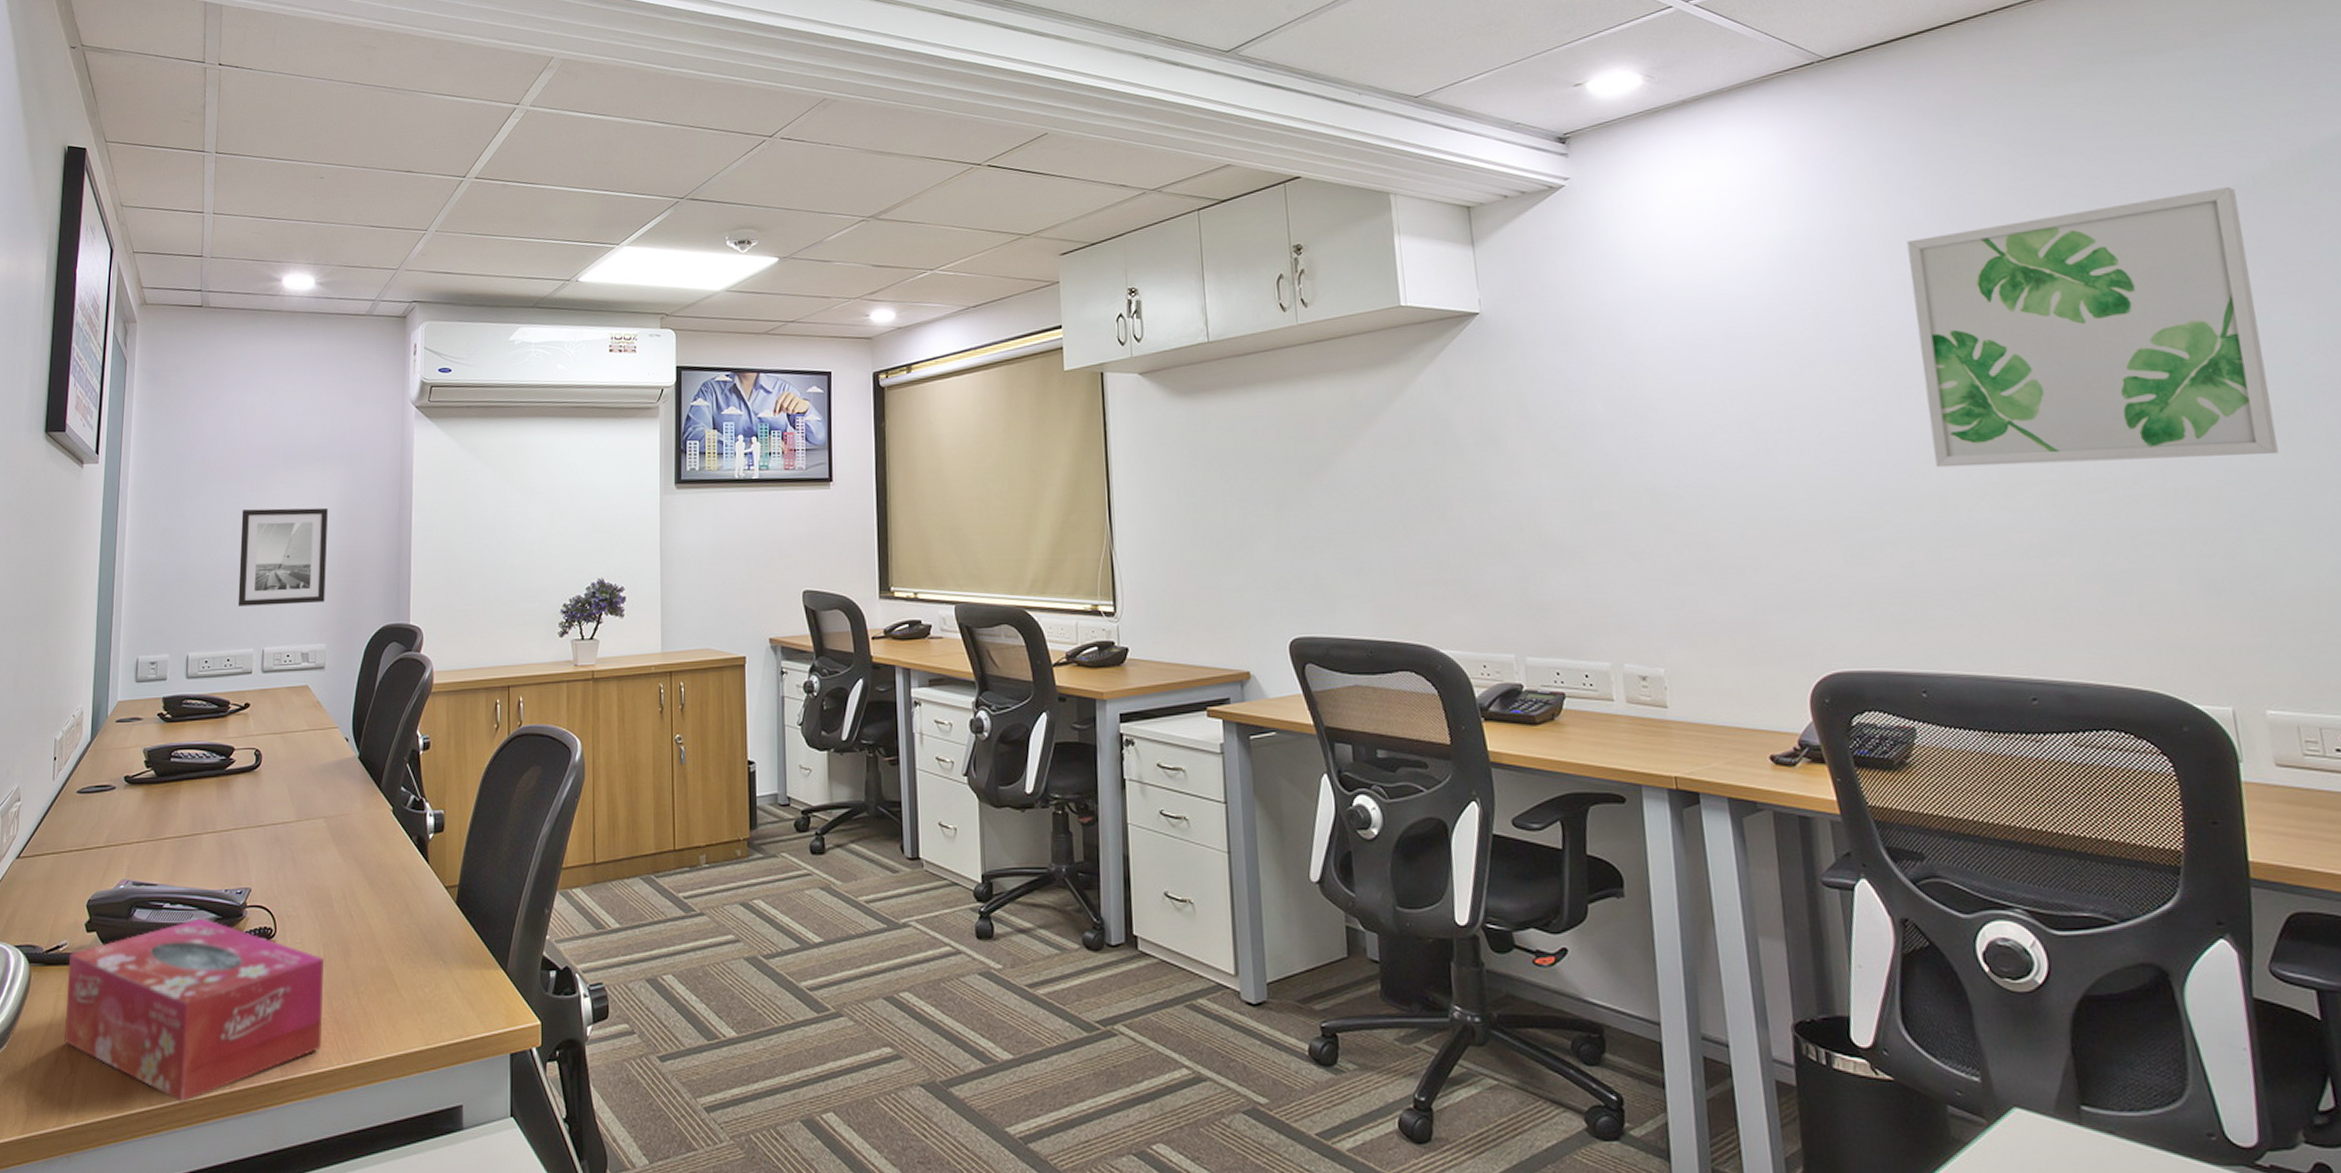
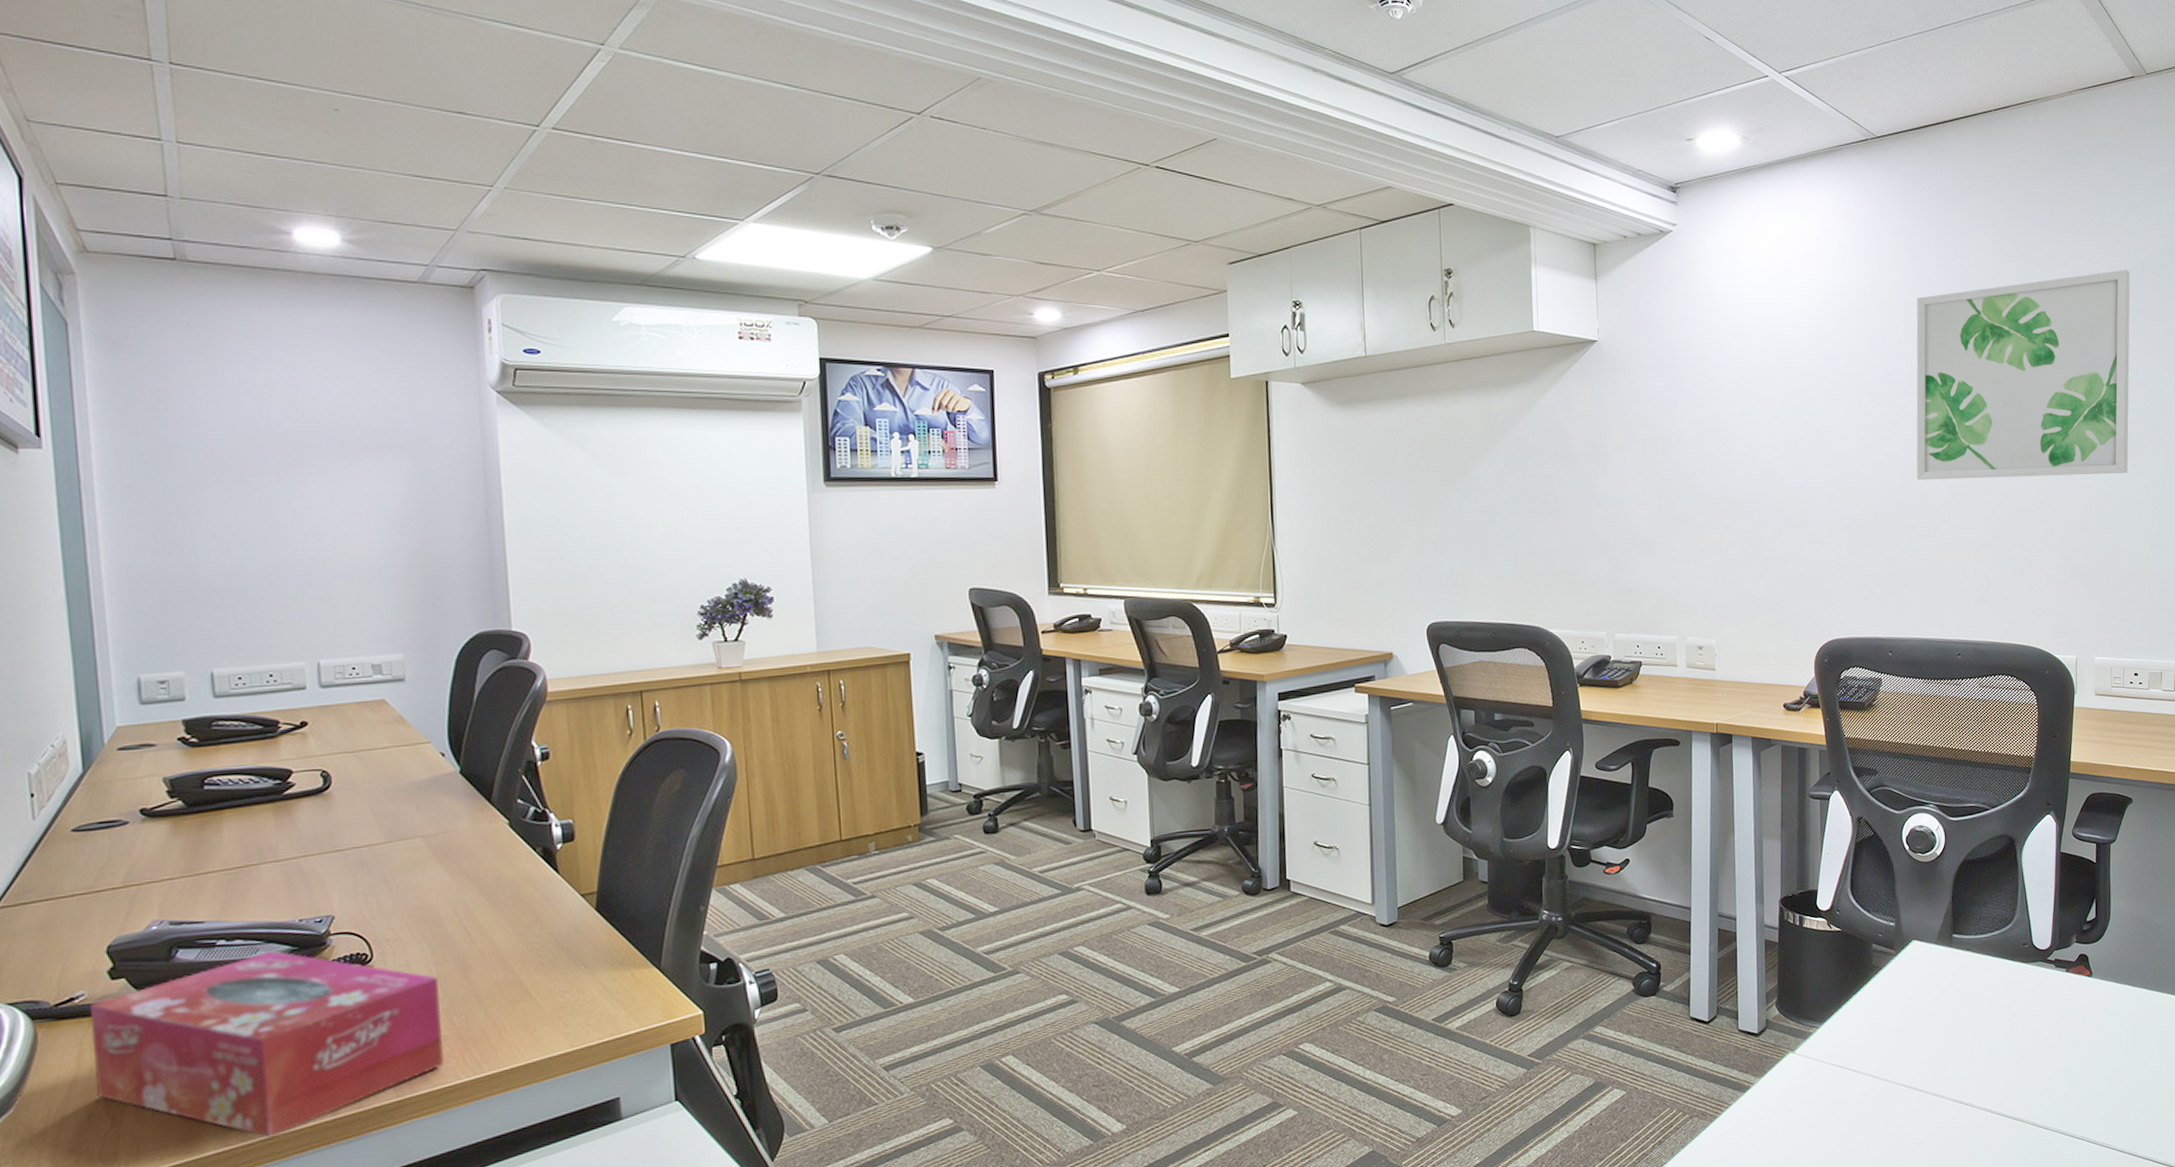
wall art: present [237,507,328,606] -> none [268,503,397,616]

